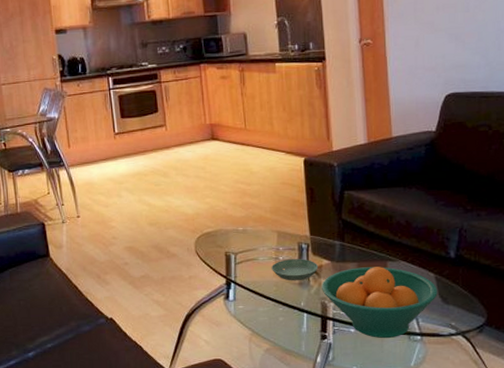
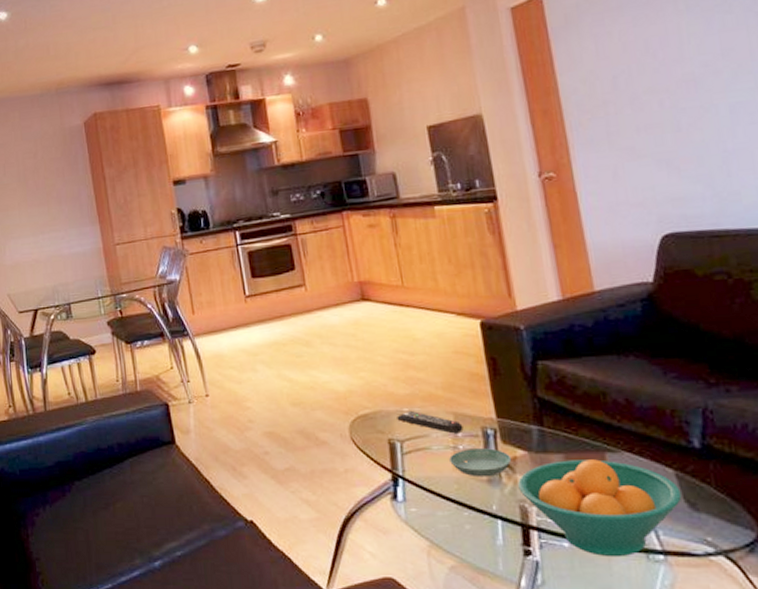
remote control: none [233,229,284,248] -> present [397,410,464,434]

